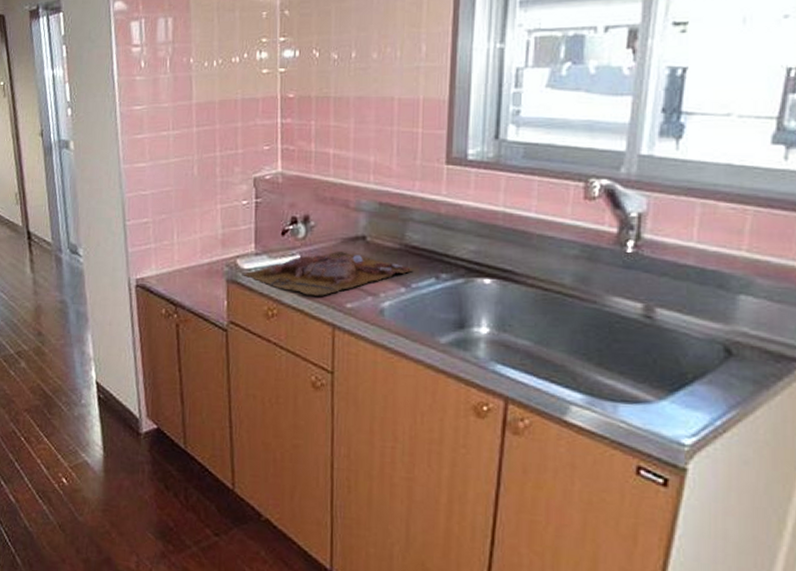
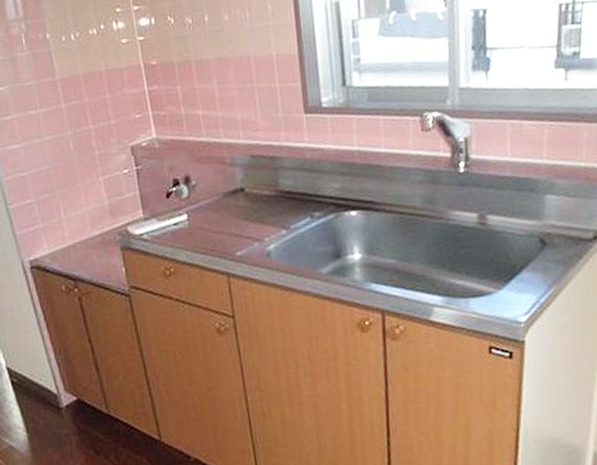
cutting board: present [242,250,415,296] -> none [134,204,292,251]

